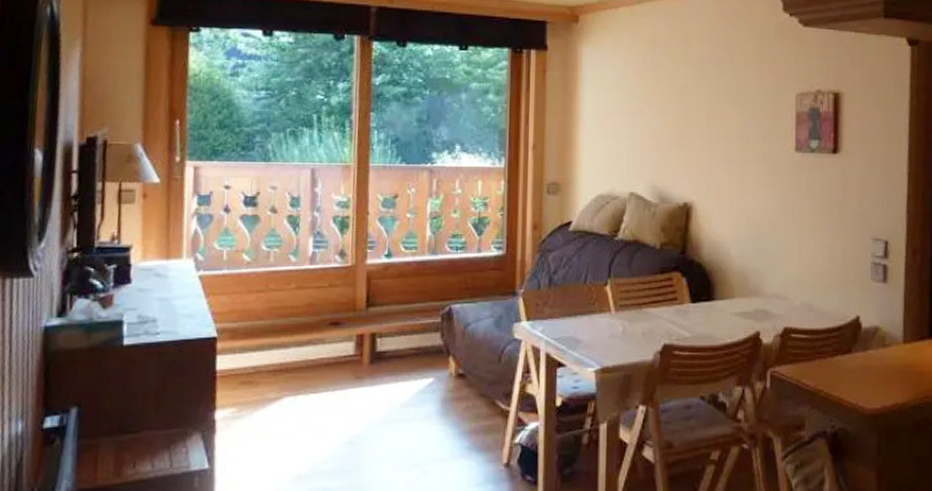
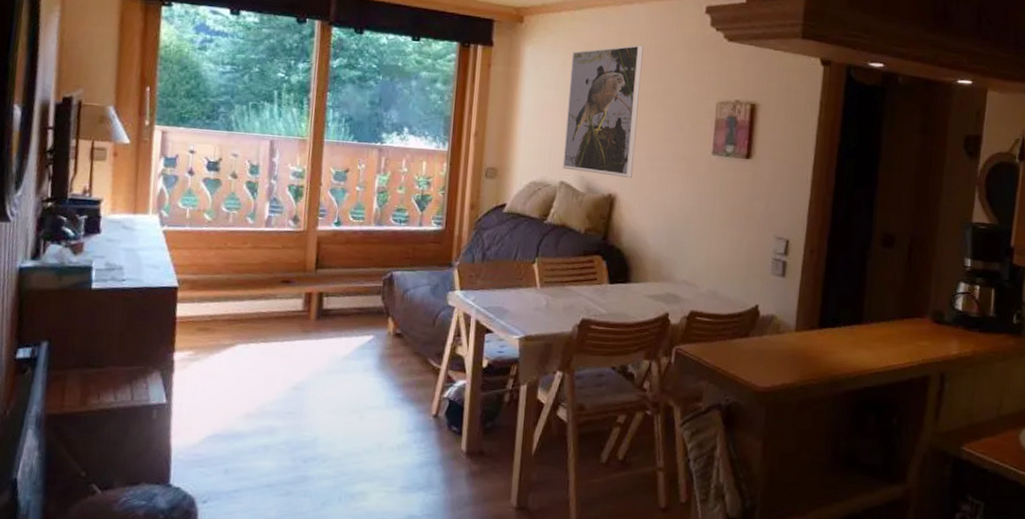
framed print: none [631,37,711,184] -> present [562,45,644,179]

